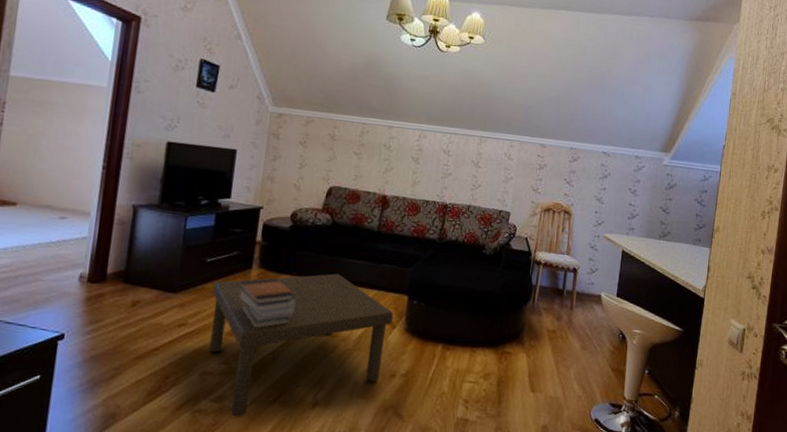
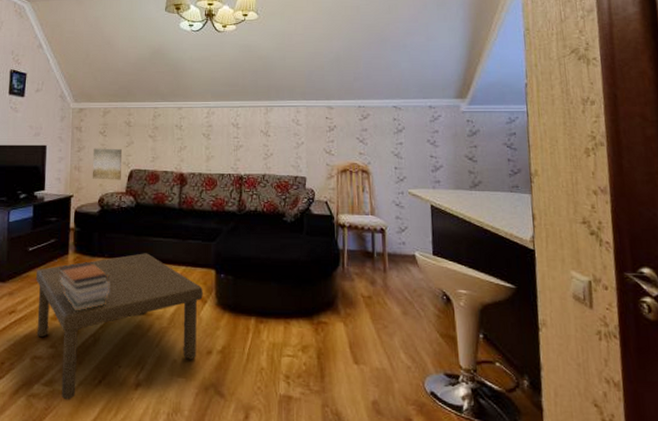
wall art: none [286,159,323,196] -> present [92,148,123,180]

